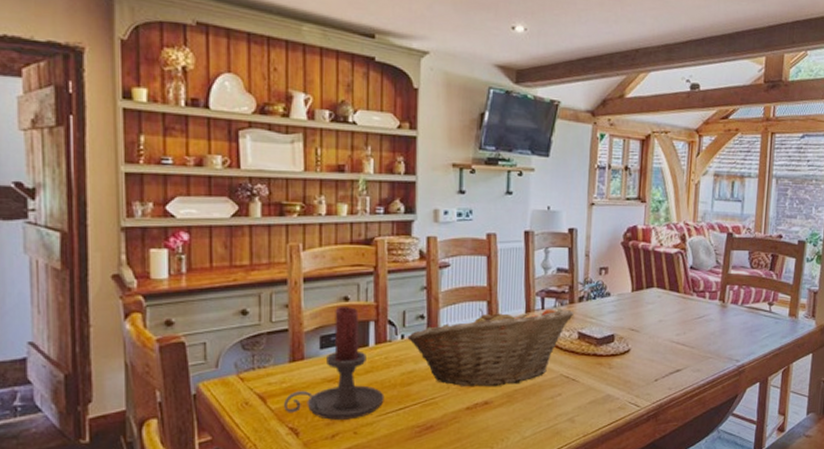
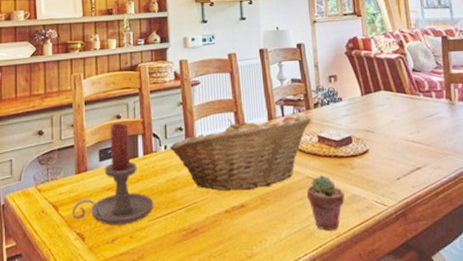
potted succulent: none [558,374,598,430] -> present [307,175,345,231]

